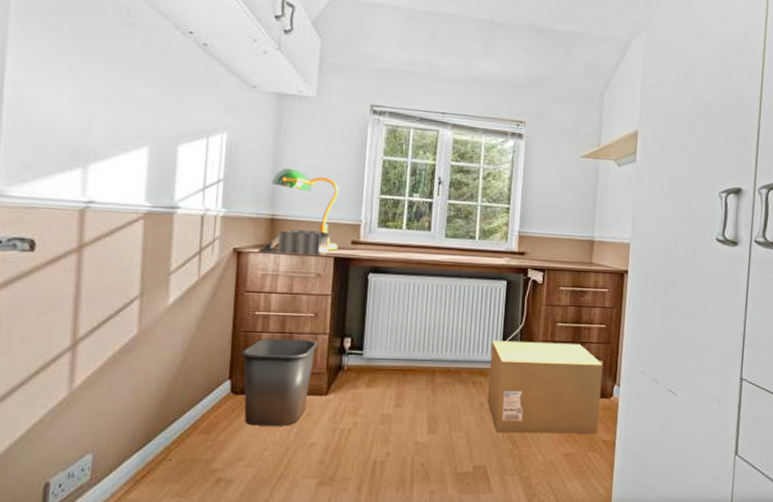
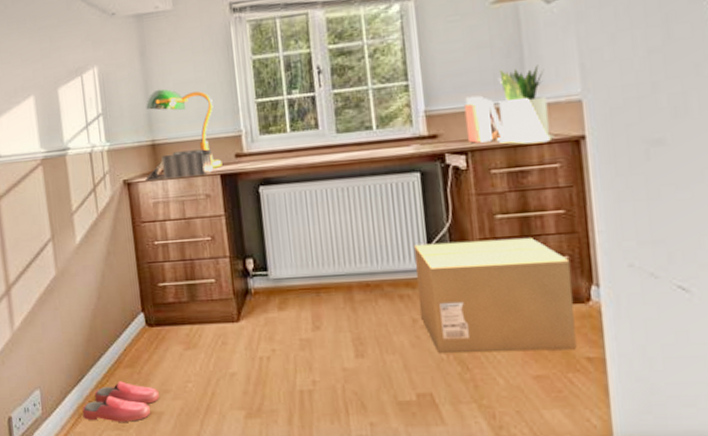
slippers: none [140,447,232,489] -> present [82,381,159,422]
waste bin: present [241,338,317,426] -> none [148,265,220,358]
books: none [546,226,574,265] -> present [464,95,504,143]
planter: none [568,209,609,272] -> present [497,65,556,146]

